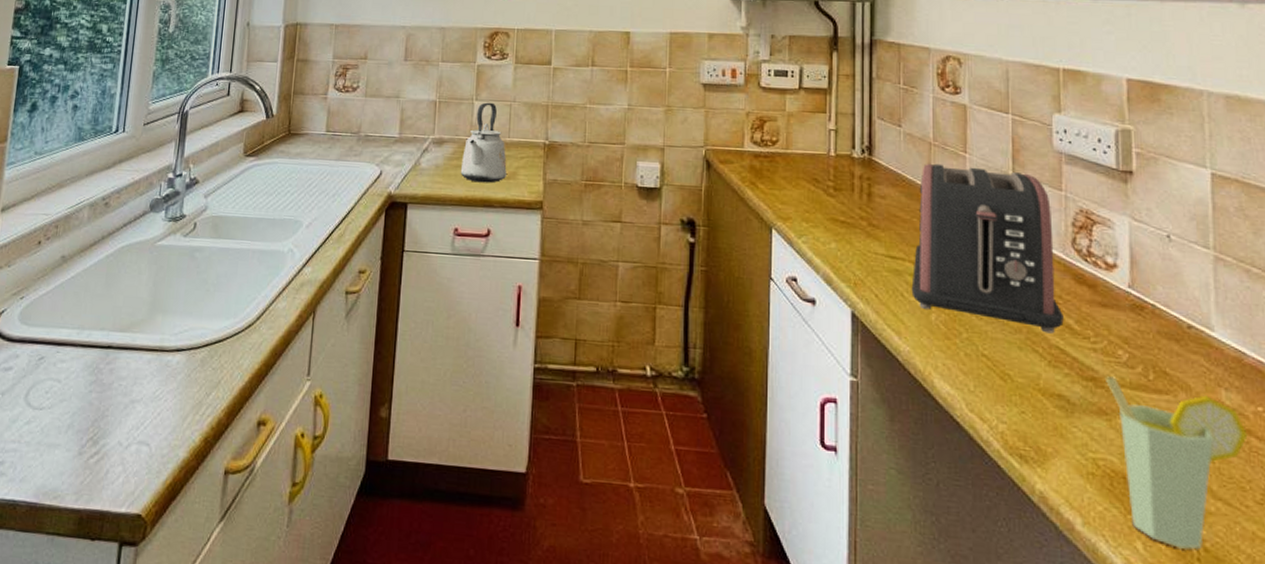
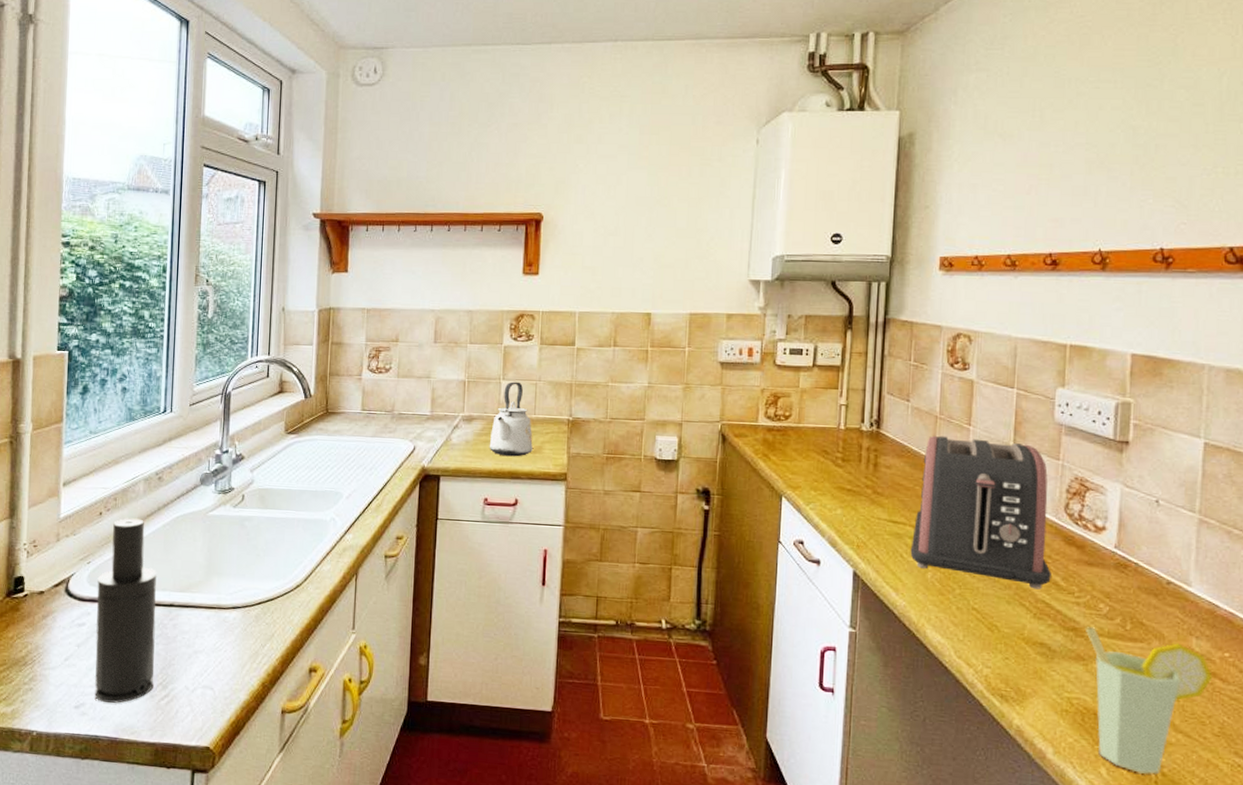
soap dispenser: none [16,247,96,462] -> present [94,518,158,704]

